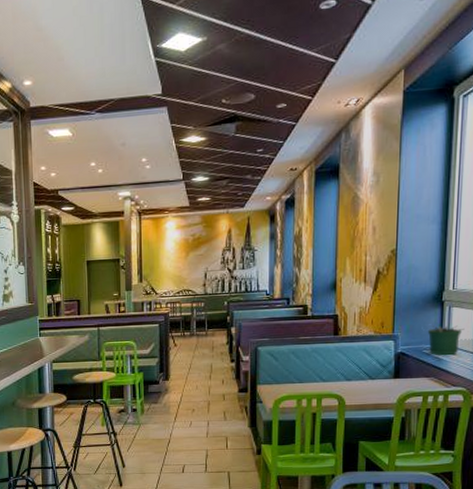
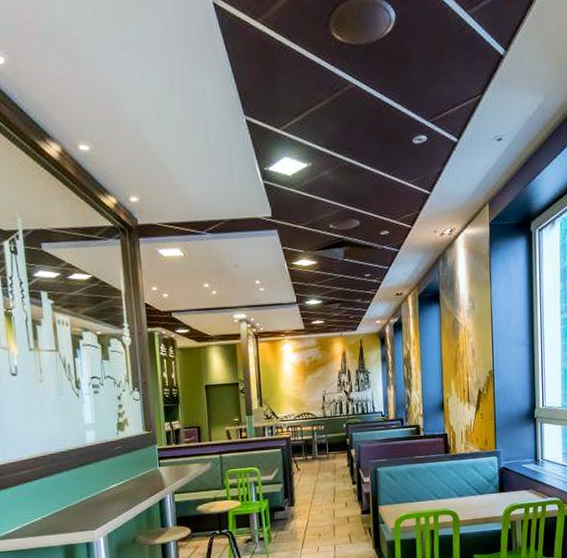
planter: present [427,325,465,356] -> none [524,440,555,469]

